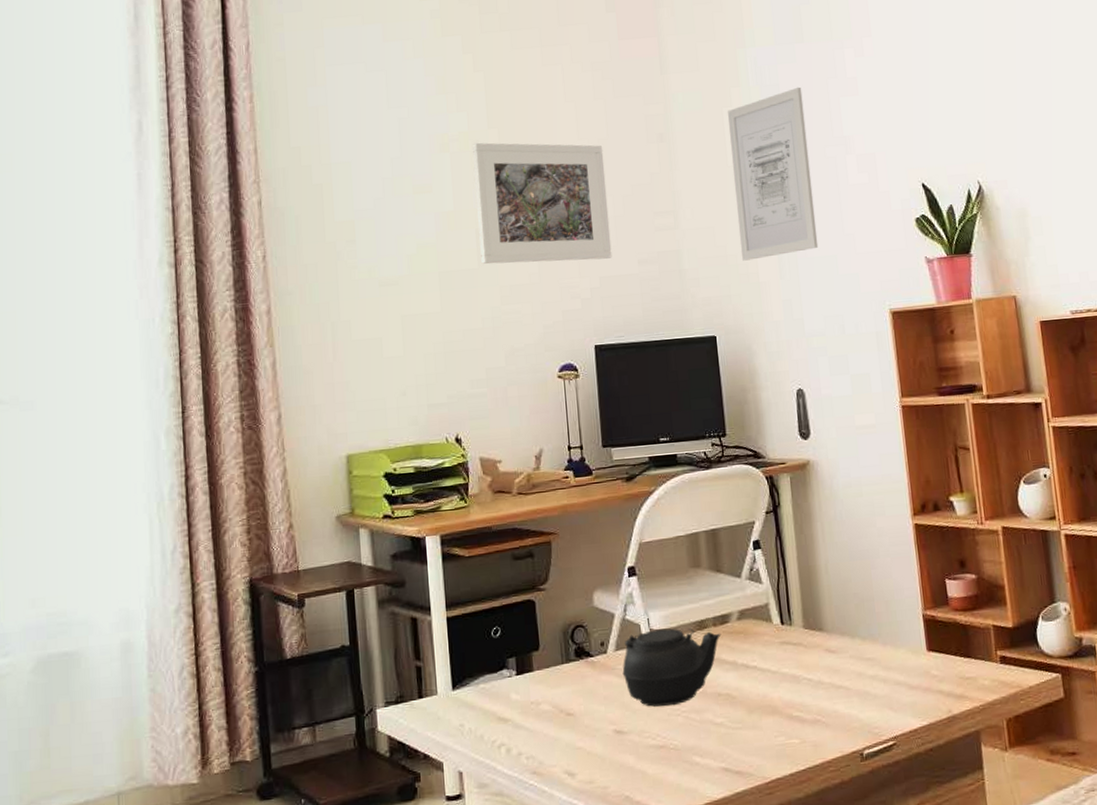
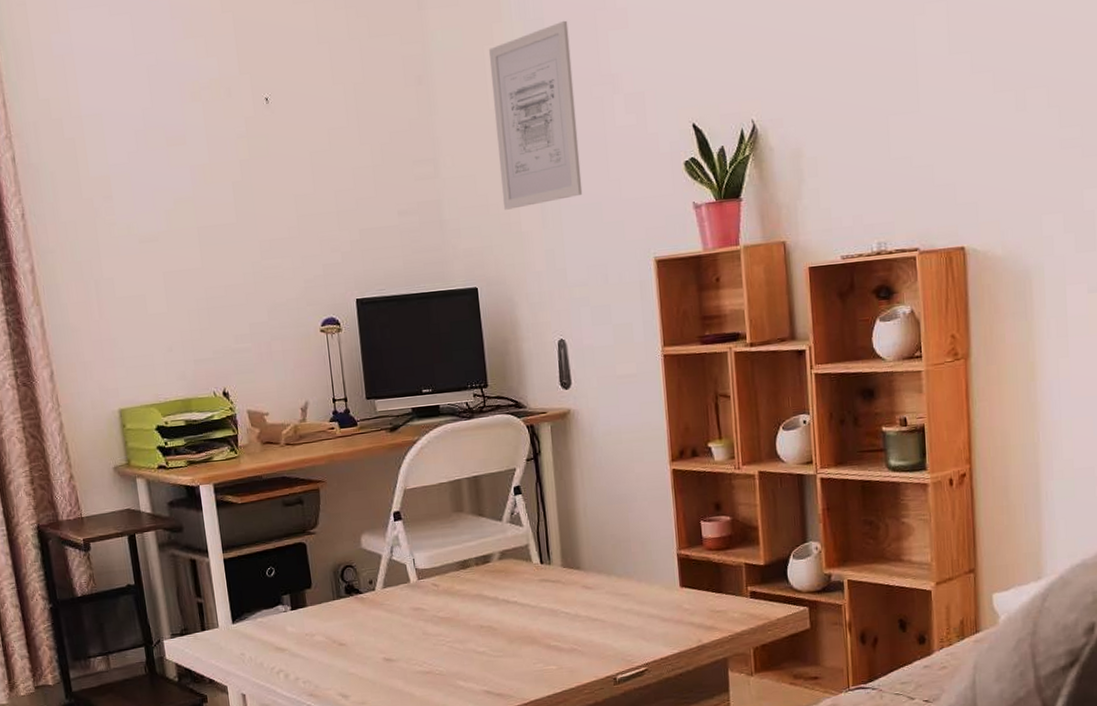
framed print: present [473,142,612,264] -> none [225,89,372,218]
teapot: present [622,628,722,707] -> none [390,567,484,638]

